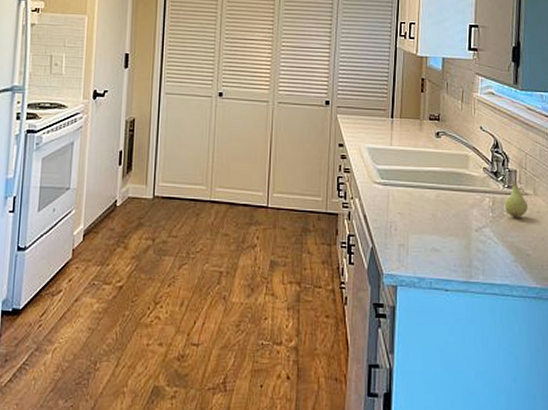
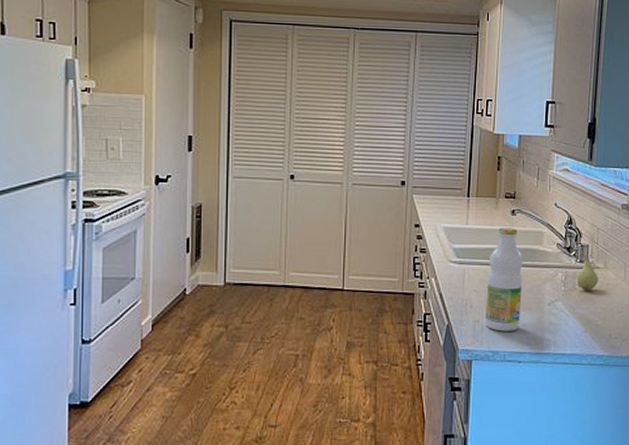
bottle: none [410,150,449,257] -> present [485,228,523,332]

